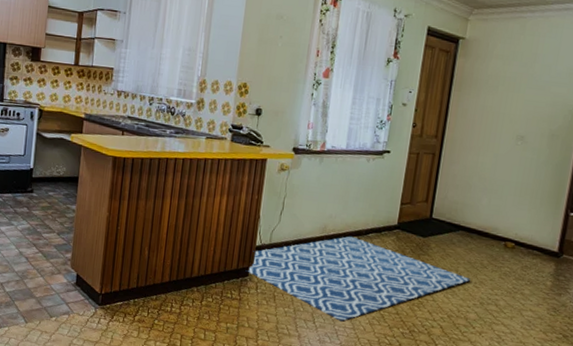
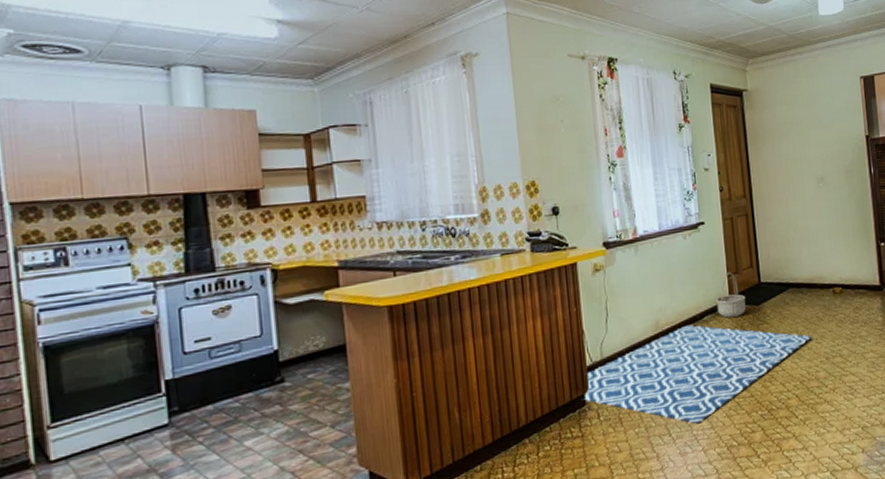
basket: none [383,200,414,242] -> present [716,271,746,318]

